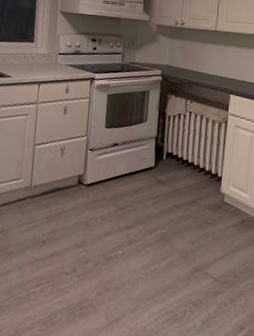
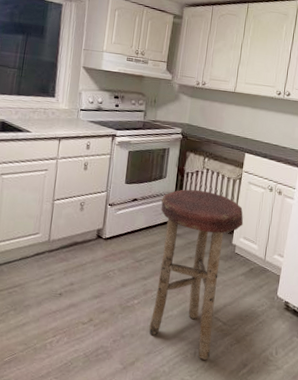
stool: none [134,133,232,320] -> present [149,189,244,360]

